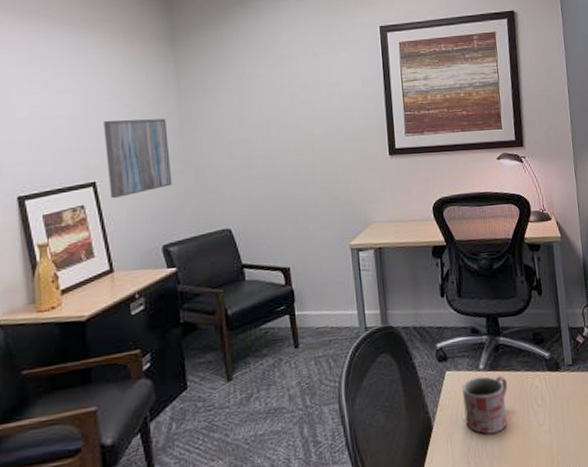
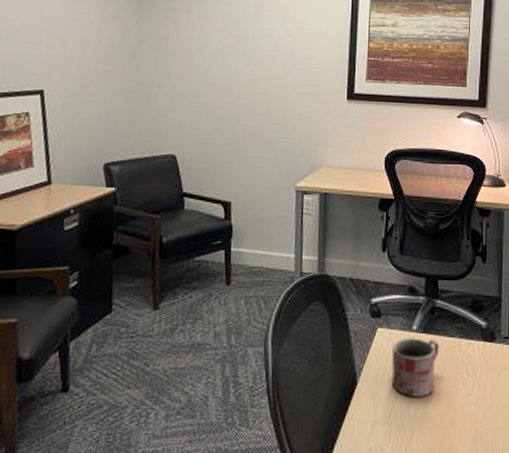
wall art: present [103,118,173,199] -> none [56,28,123,110]

